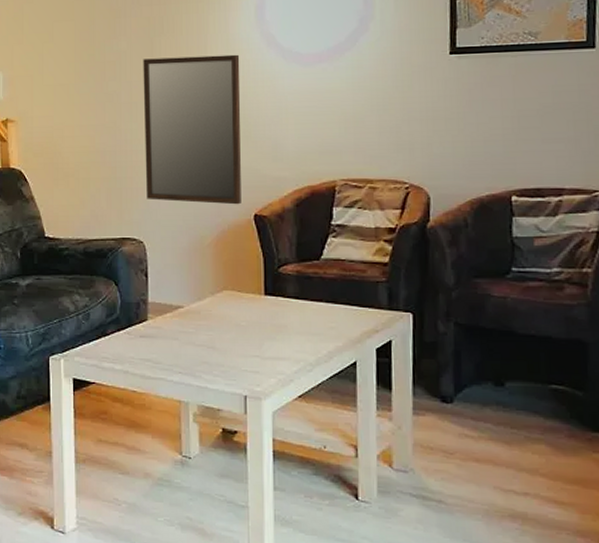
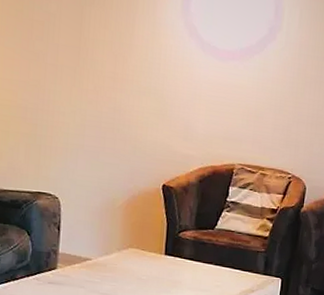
home mirror: present [143,54,241,205] -> none [65,25,164,175]

